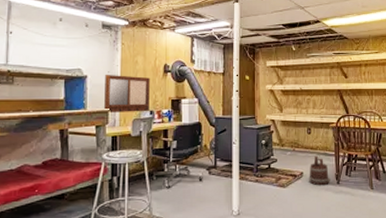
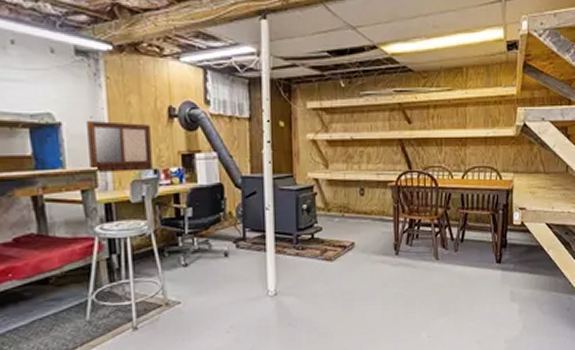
bucket: present [309,155,329,186] -> none [361,221,386,258]

